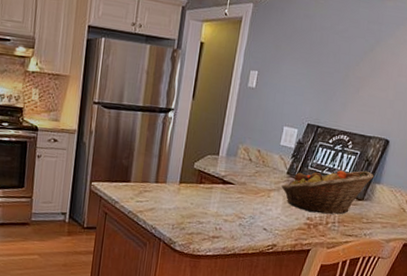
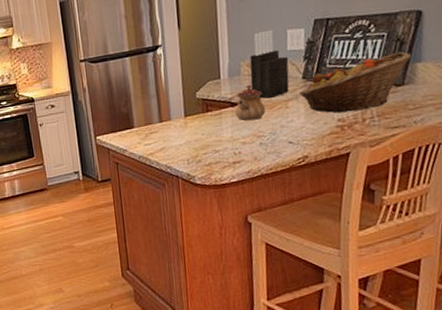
teapot: none [224,167,252,202] -> present [235,85,266,121]
knife block: none [243,121,280,185] -> present [249,29,290,99]

